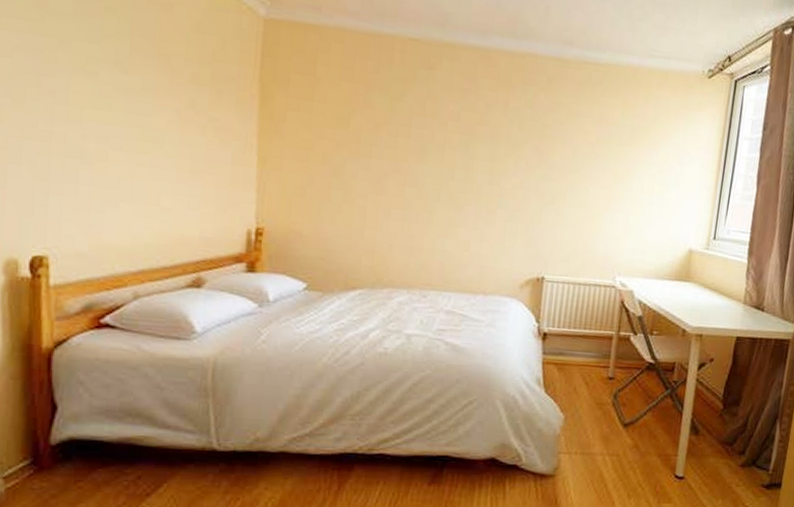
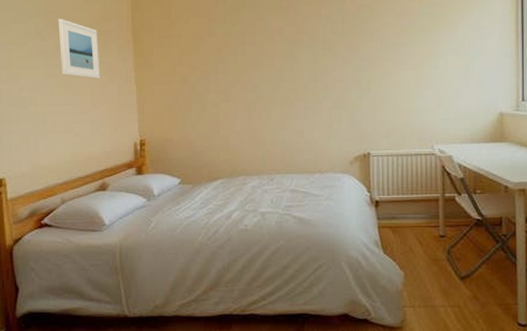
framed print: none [149,48,209,140] -> present [58,19,101,79]

